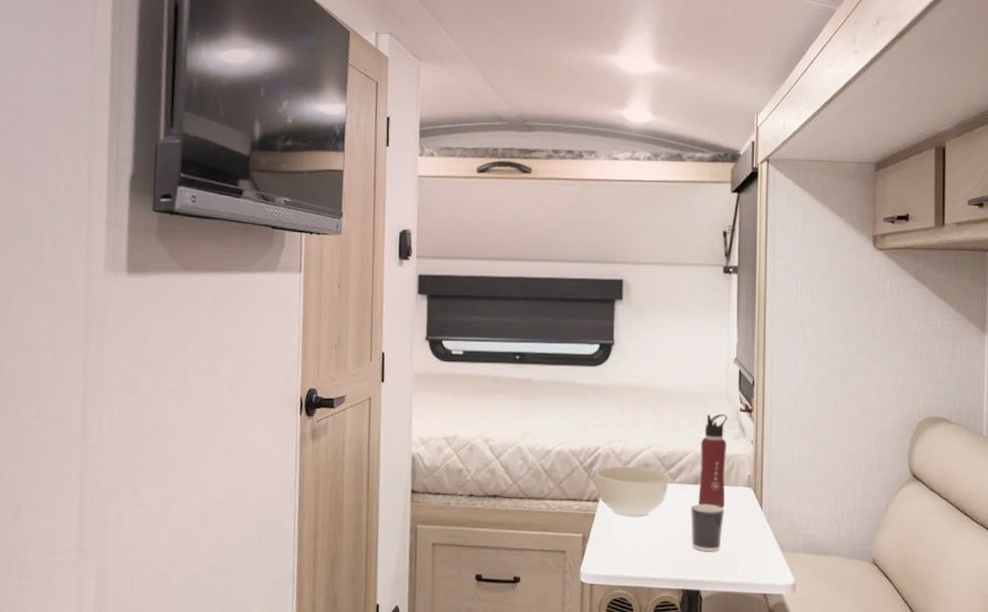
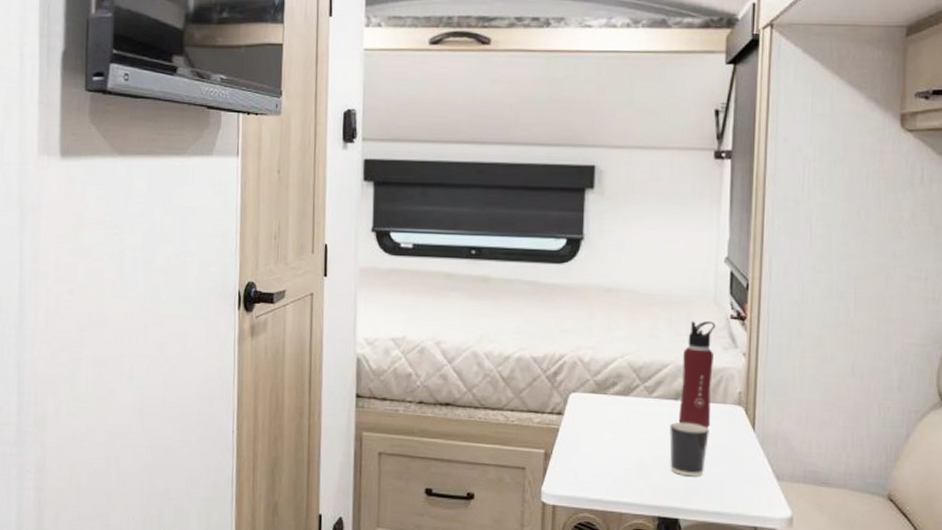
bowl: present [595,466,670,517] -> none [560,376,646,435]

